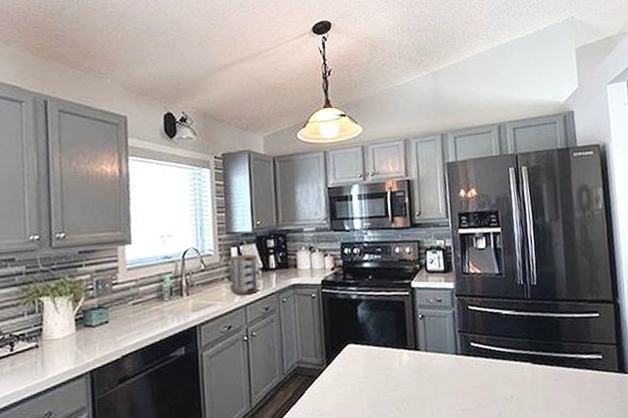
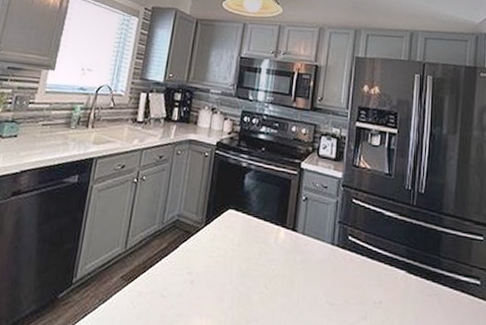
spice rack: present [228,250,260,295] -> none [131,97,164,140]

